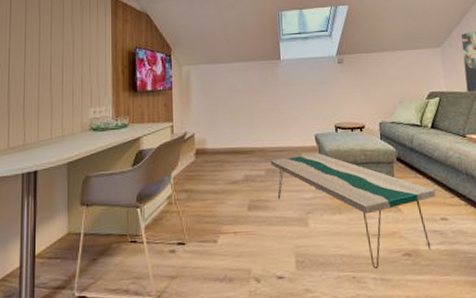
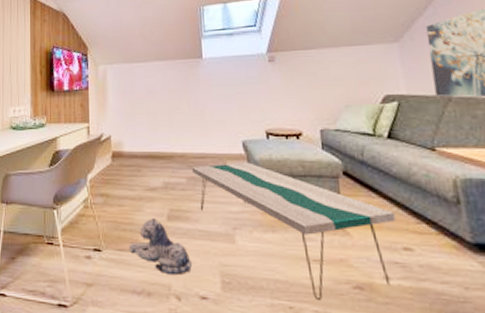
plush toy: none [211,209,270,259] -> present [128,218,192,274]

